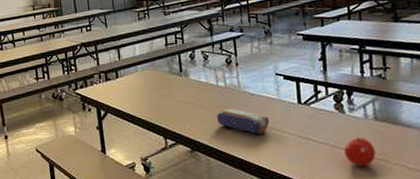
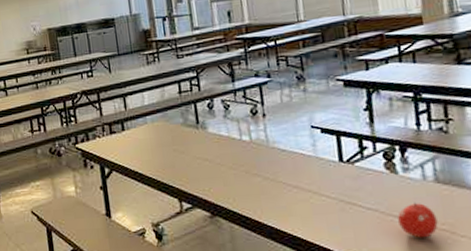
pencil case: present [216,108,269,135] -> none [240,166,305,198]

